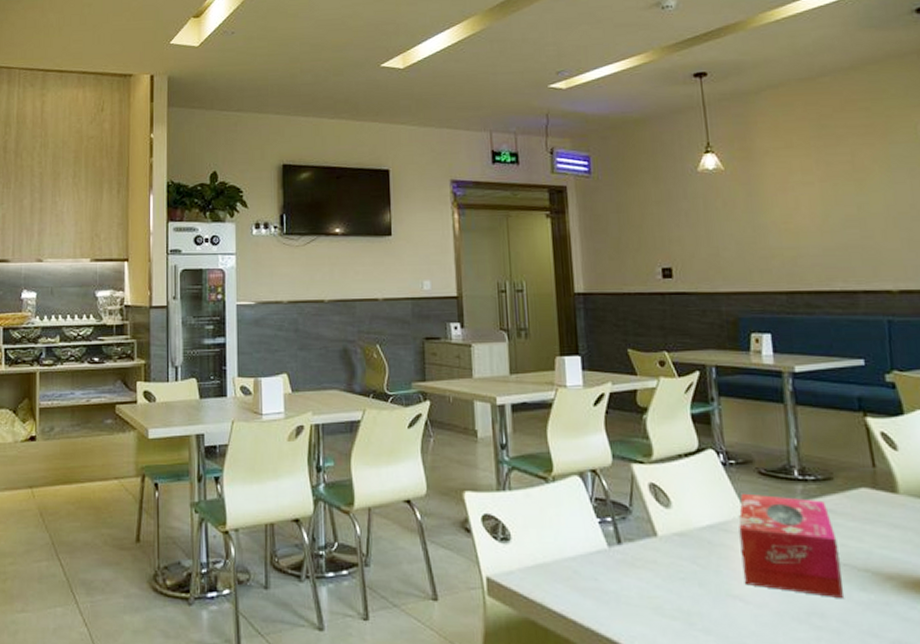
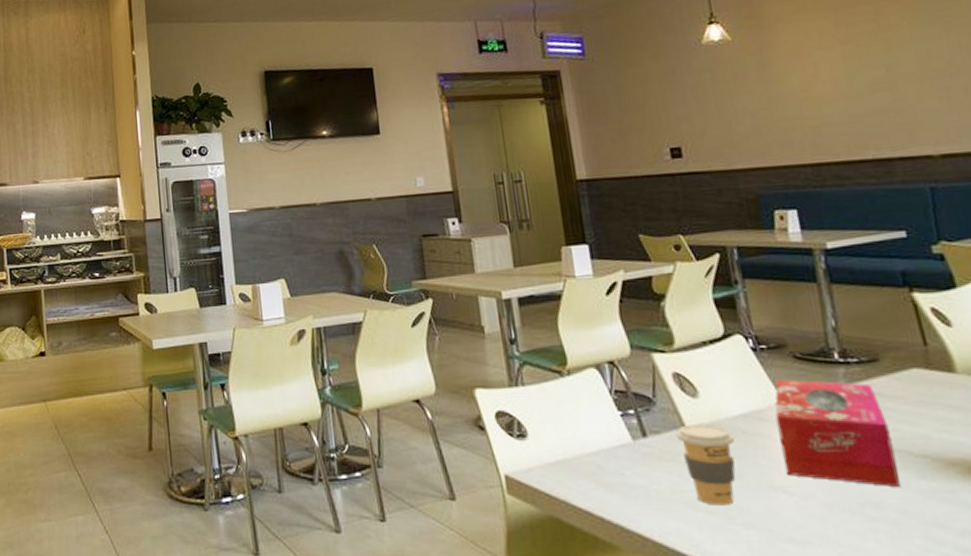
coffee cup: none [647,534,700,612] -> present [675,424,736,506]

